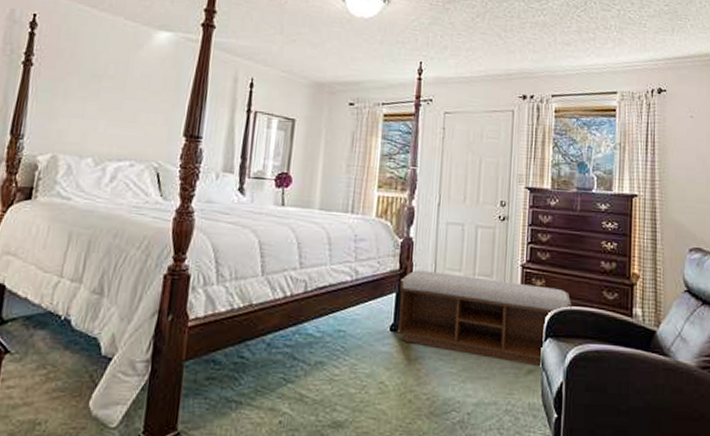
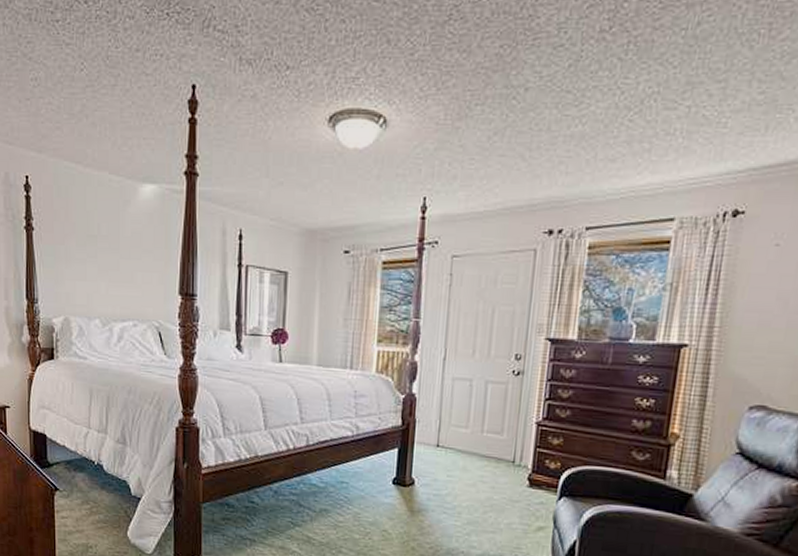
bench: present [396,270,572,365] -> none [399,426,593,523]

